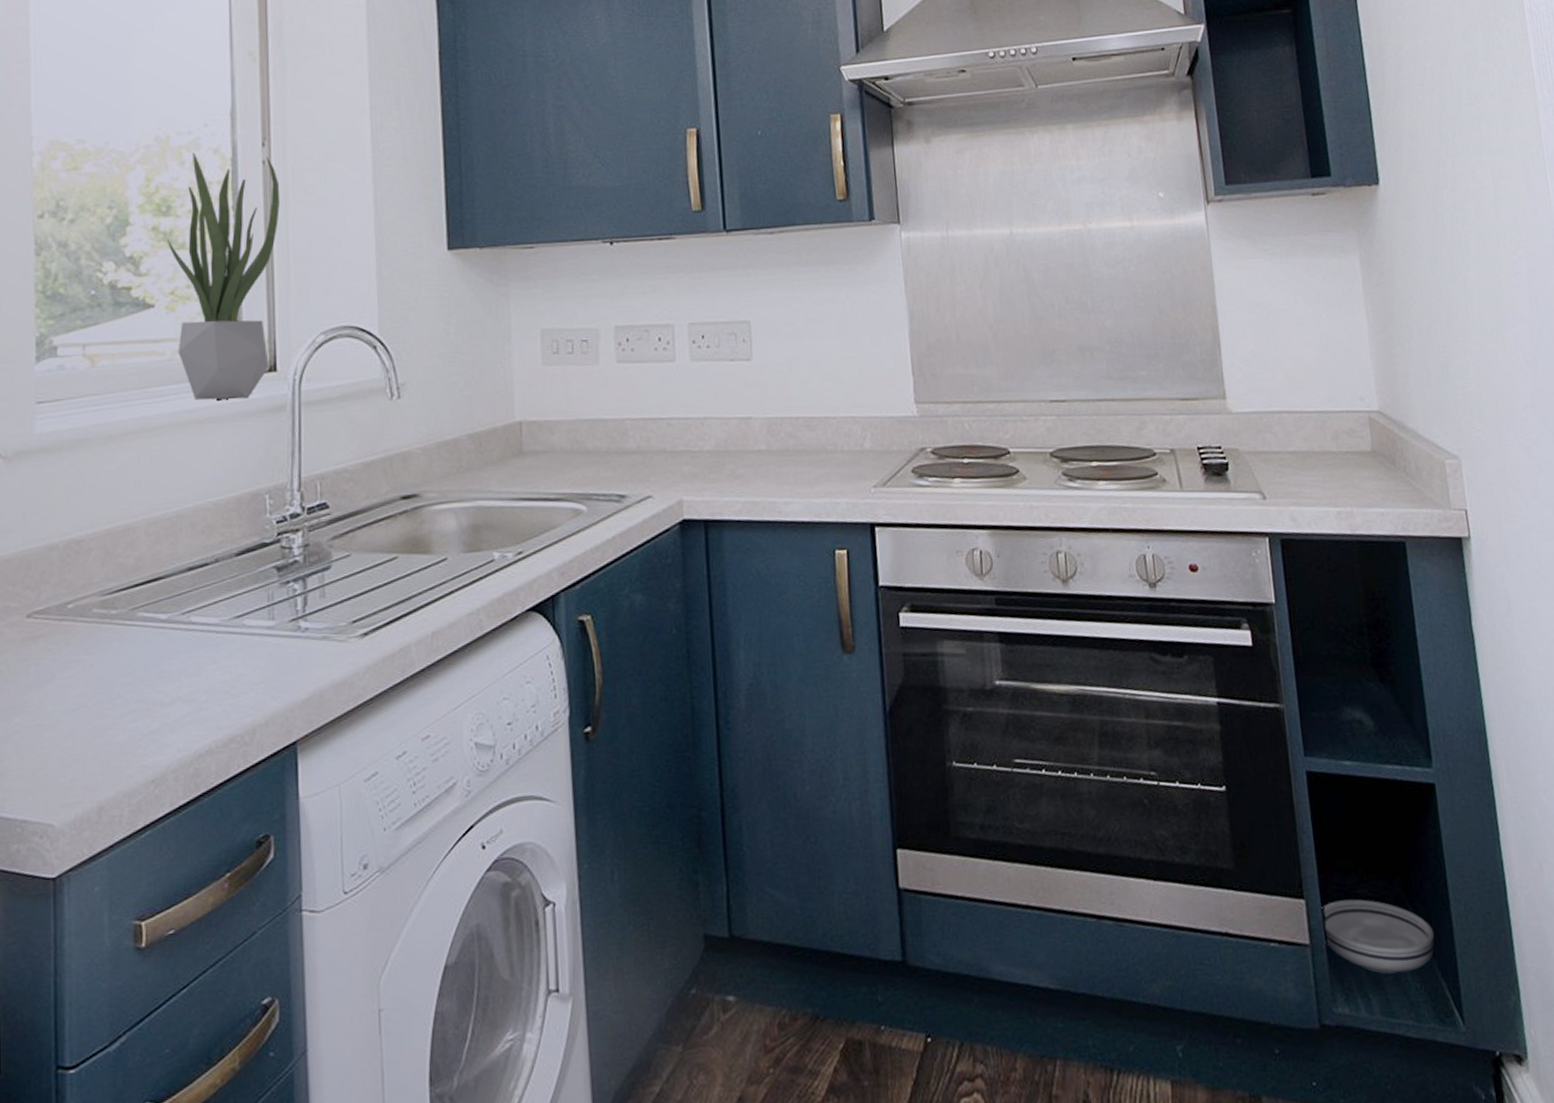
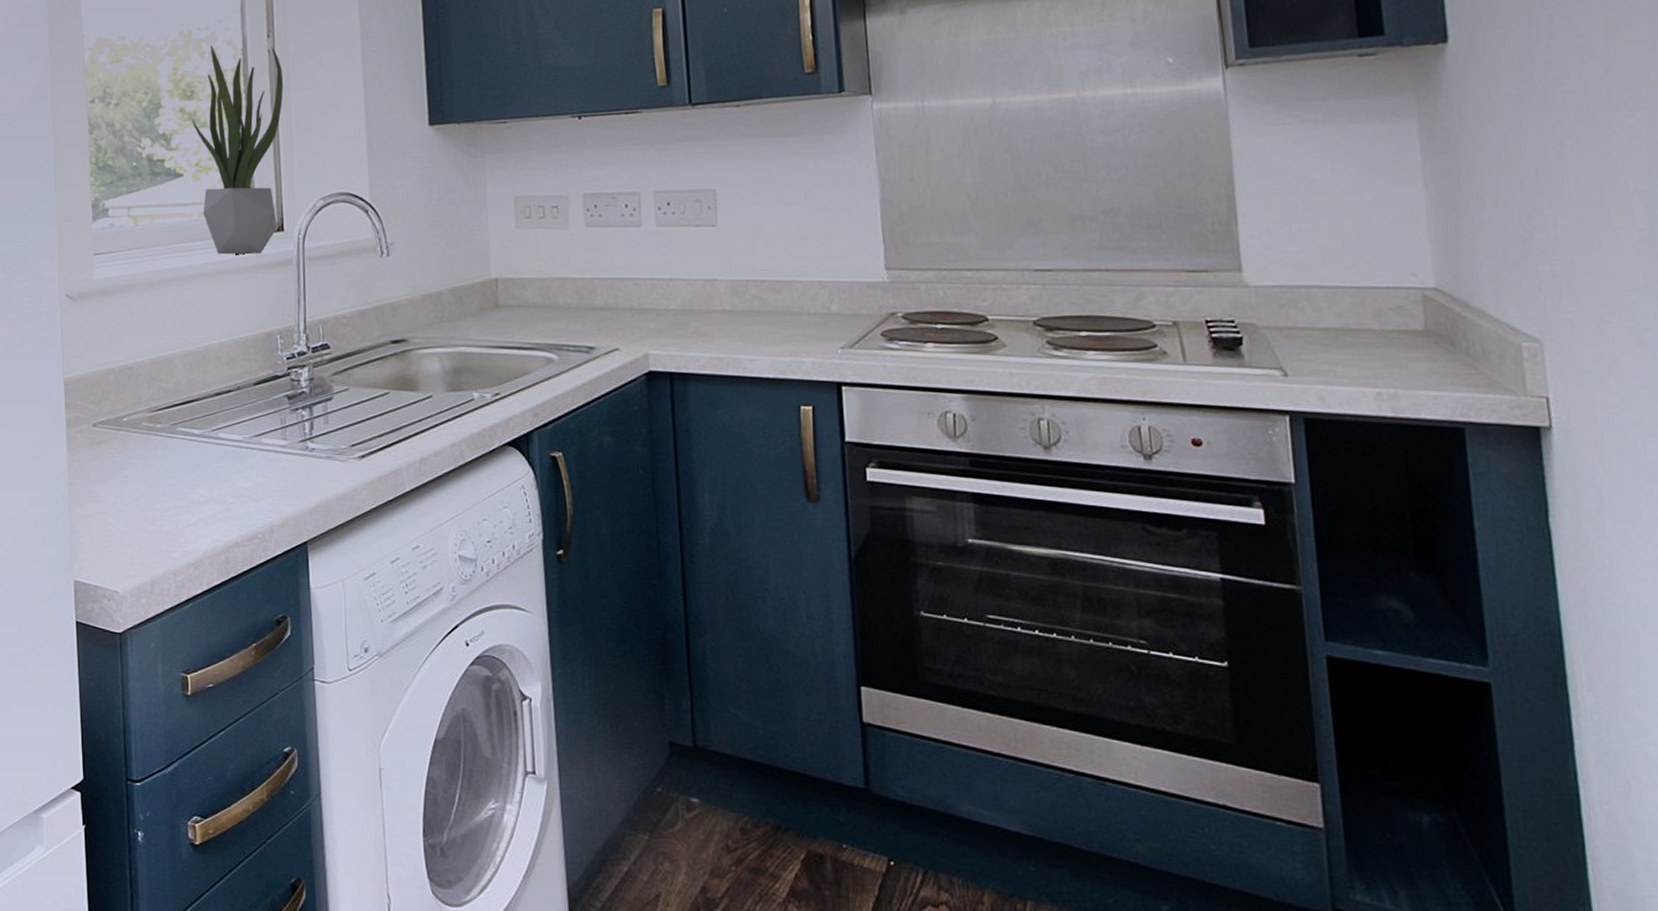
bowl: present [1322,899,1435,974] -> none [1340,789,1483,871]

